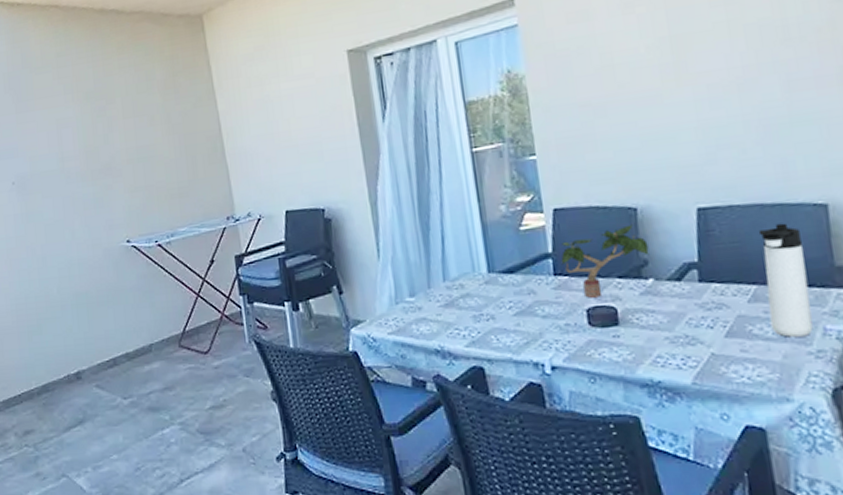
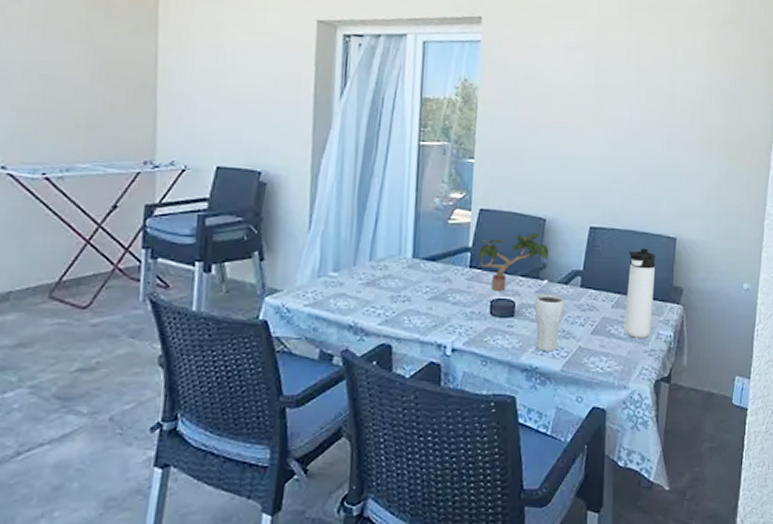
drinking glass: none [641,294,683,363] -> present [534,293,565,352]

